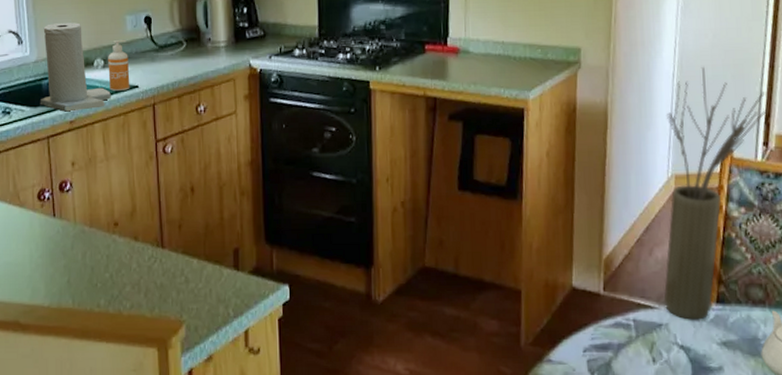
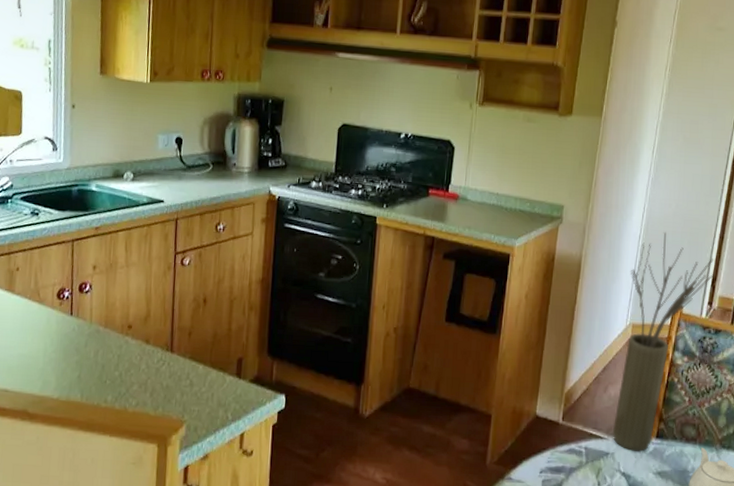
paper towel: present [39,22,111,112] -> none [68,134,137,219]
soap dispenser: present [108,39,130,91] -> none [136,156,157,204]

